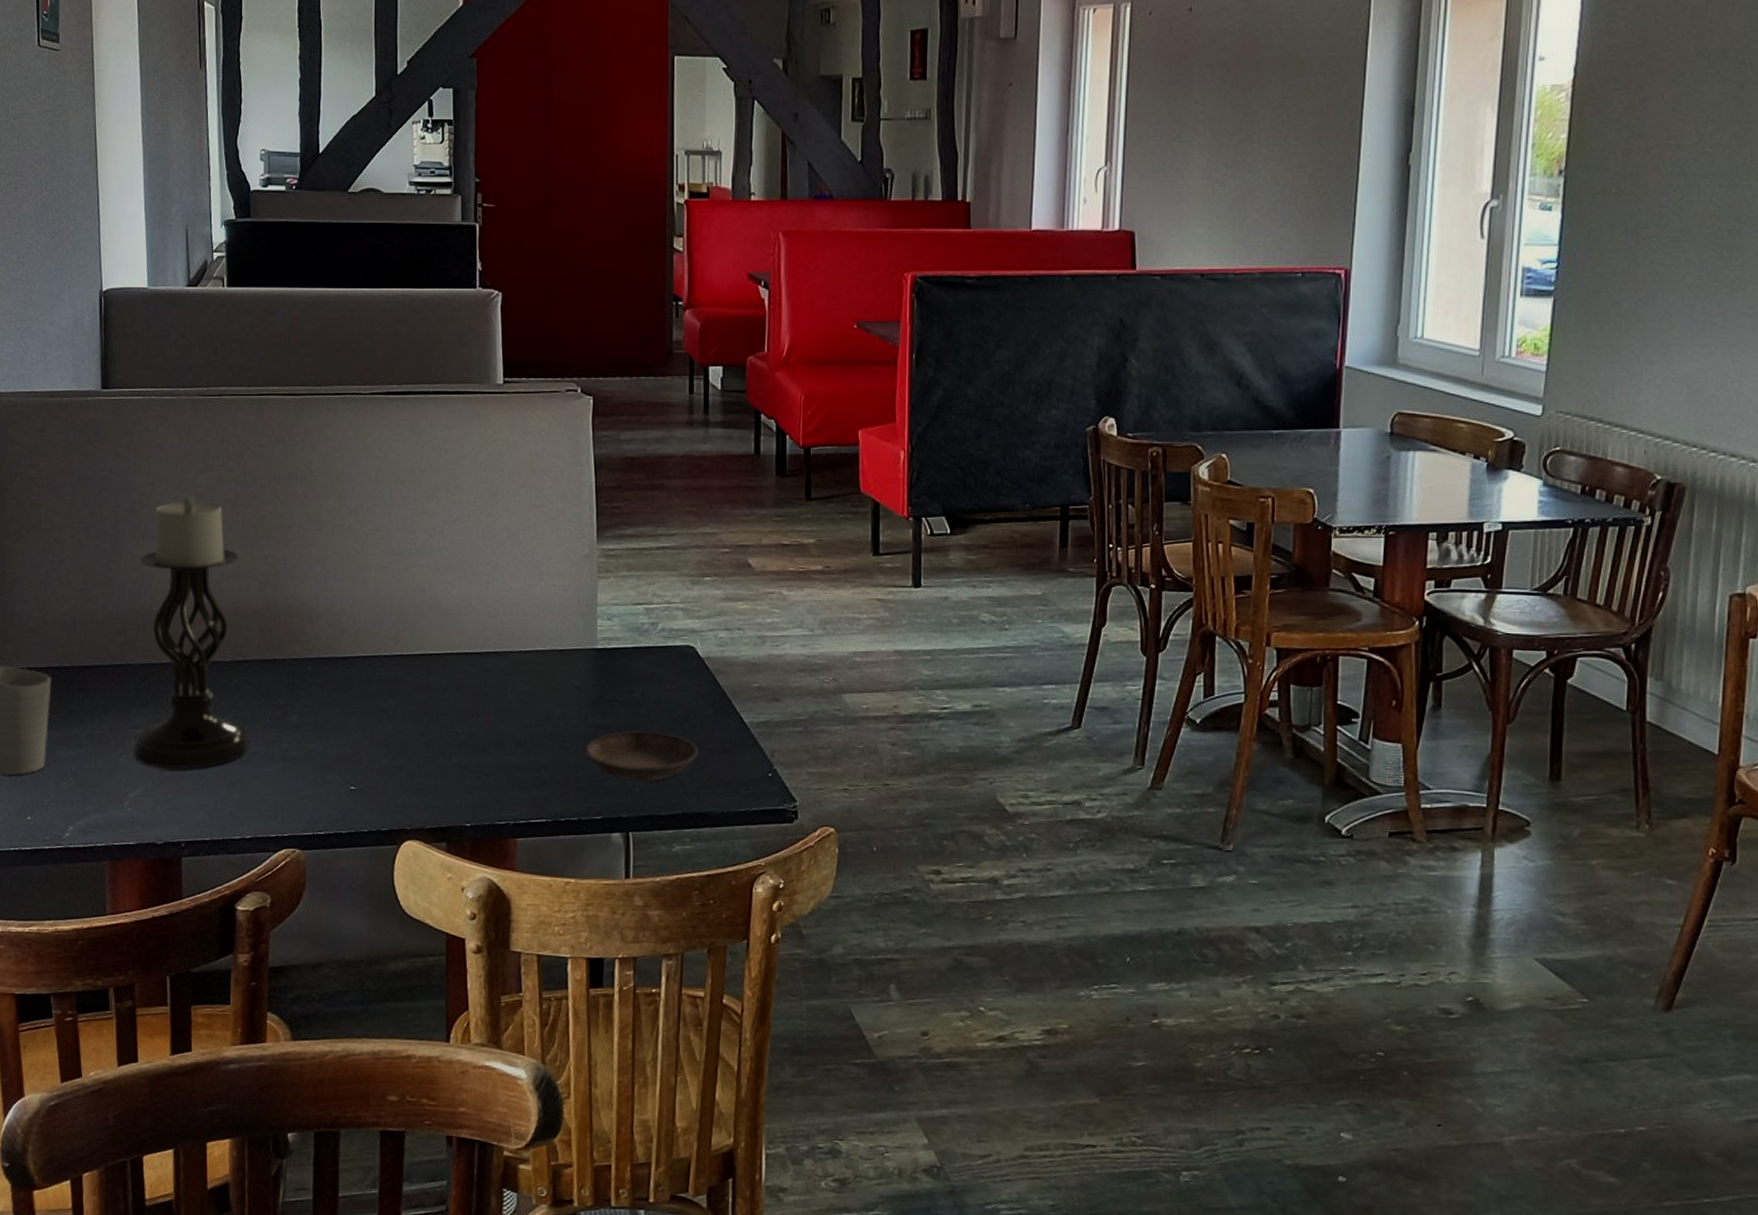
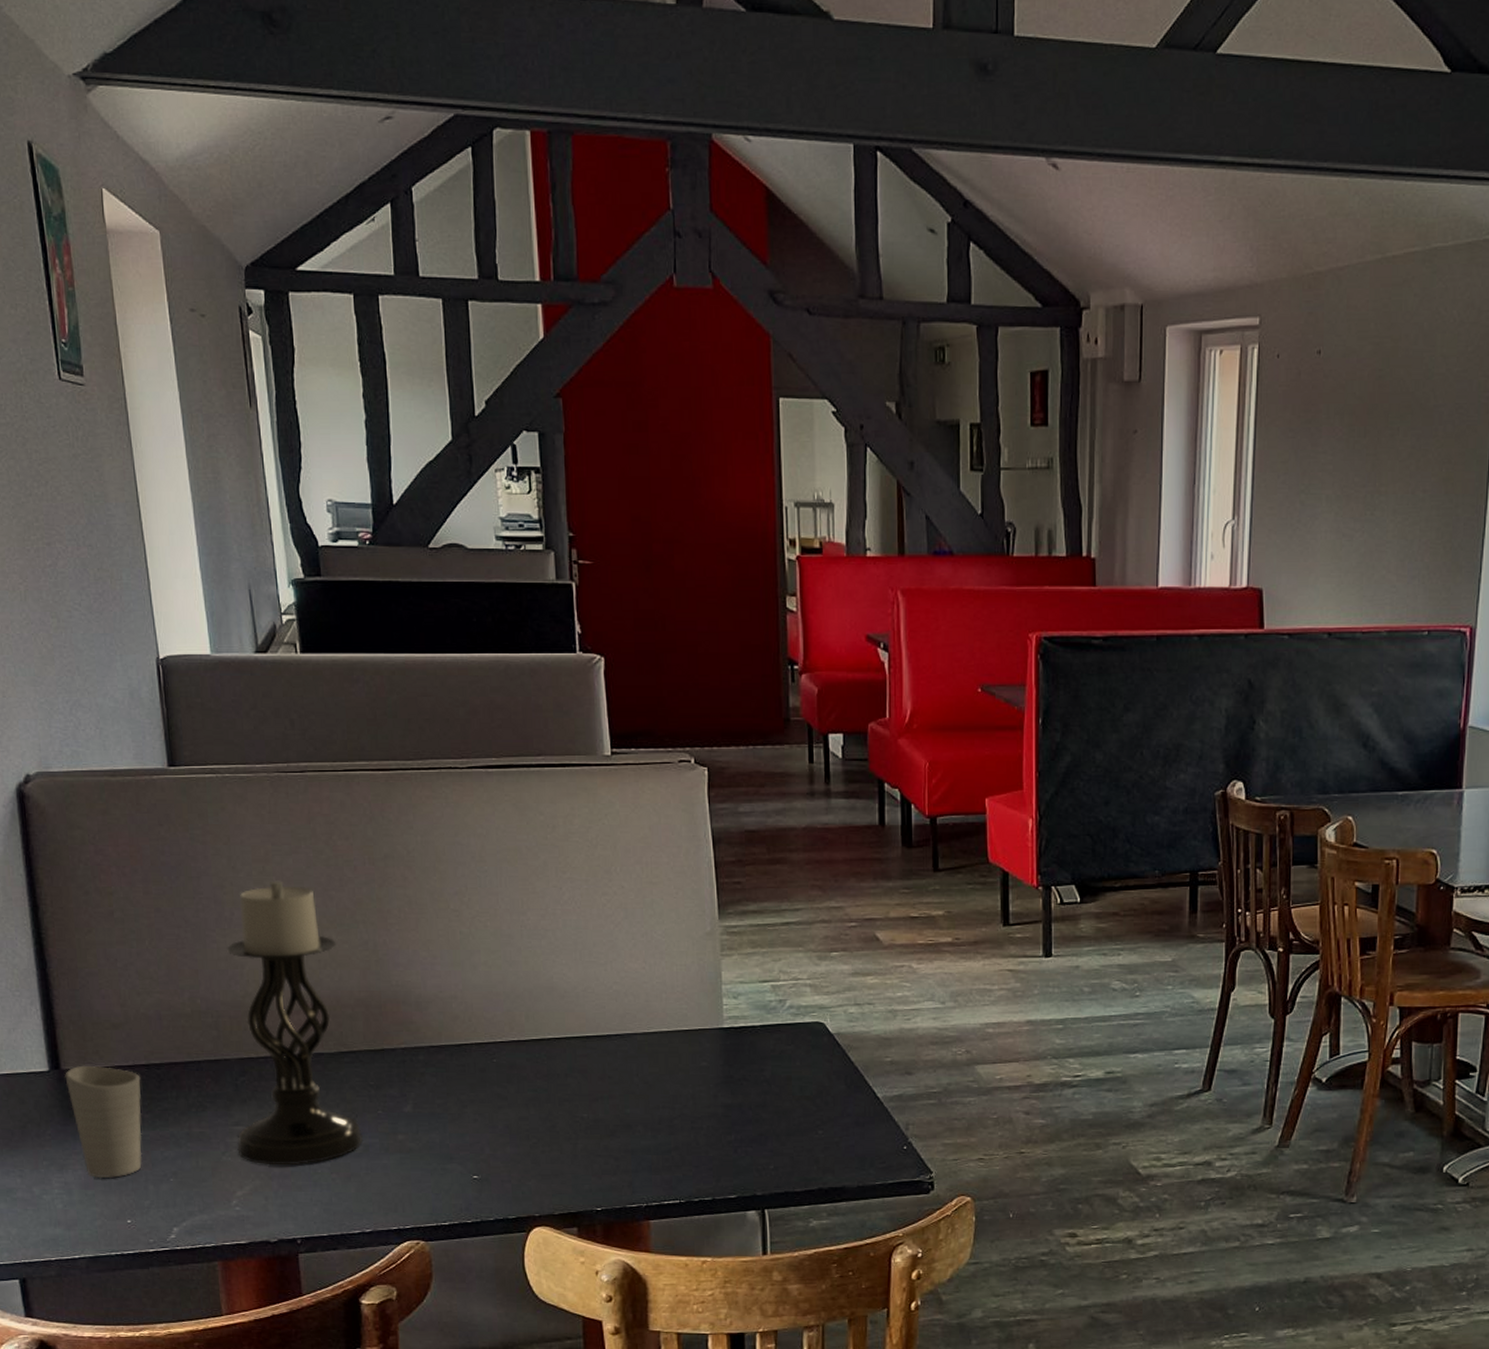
saucer: present [586,730,699,782] -> none [716,1108,833,1159]

